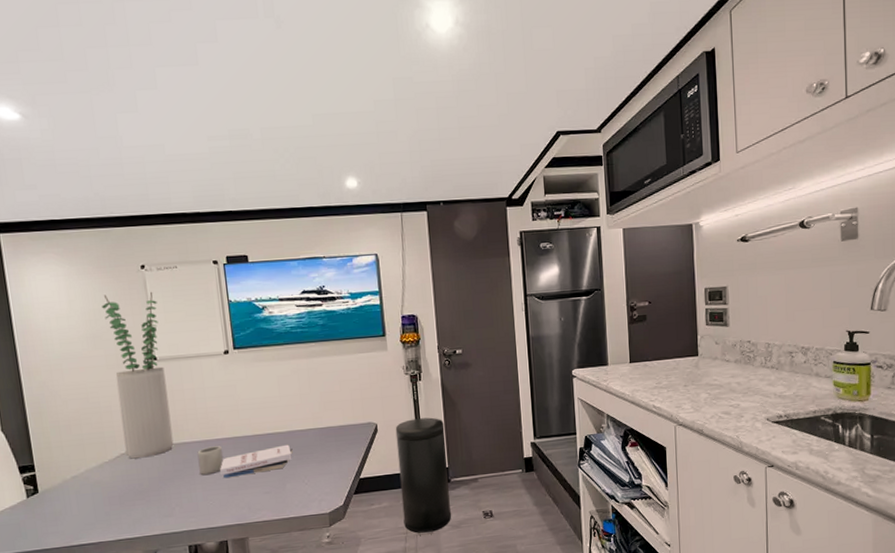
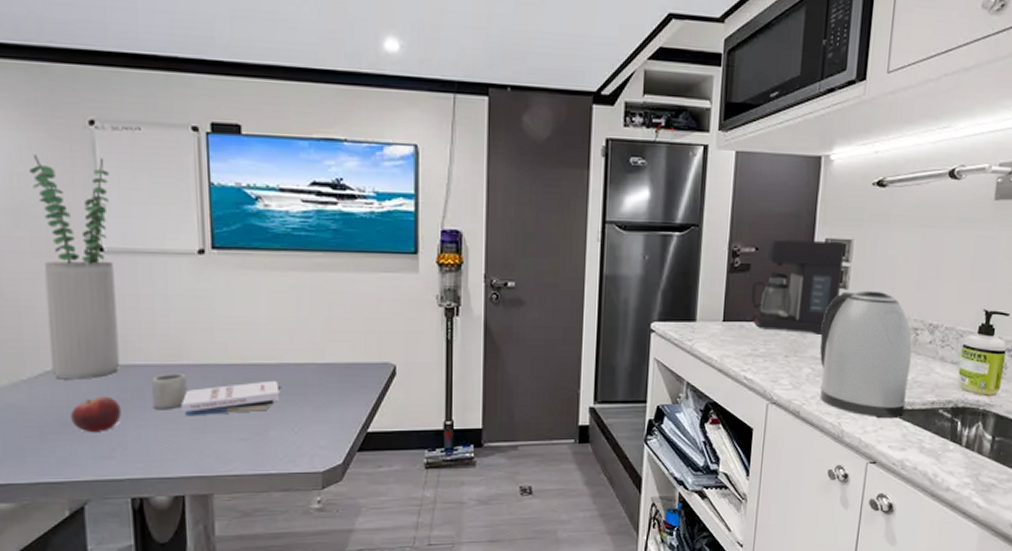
fruit: none [141,468,177,498] -> present [70,396,122,433]
pedal bin: present [395,417,452,536] -> none [419,364,483,510]
coffee maker: none [649,289,723,366] -> present [751,239,846,335]
kettle: none [711,325,792,429] -> present [819,290,912,418]

